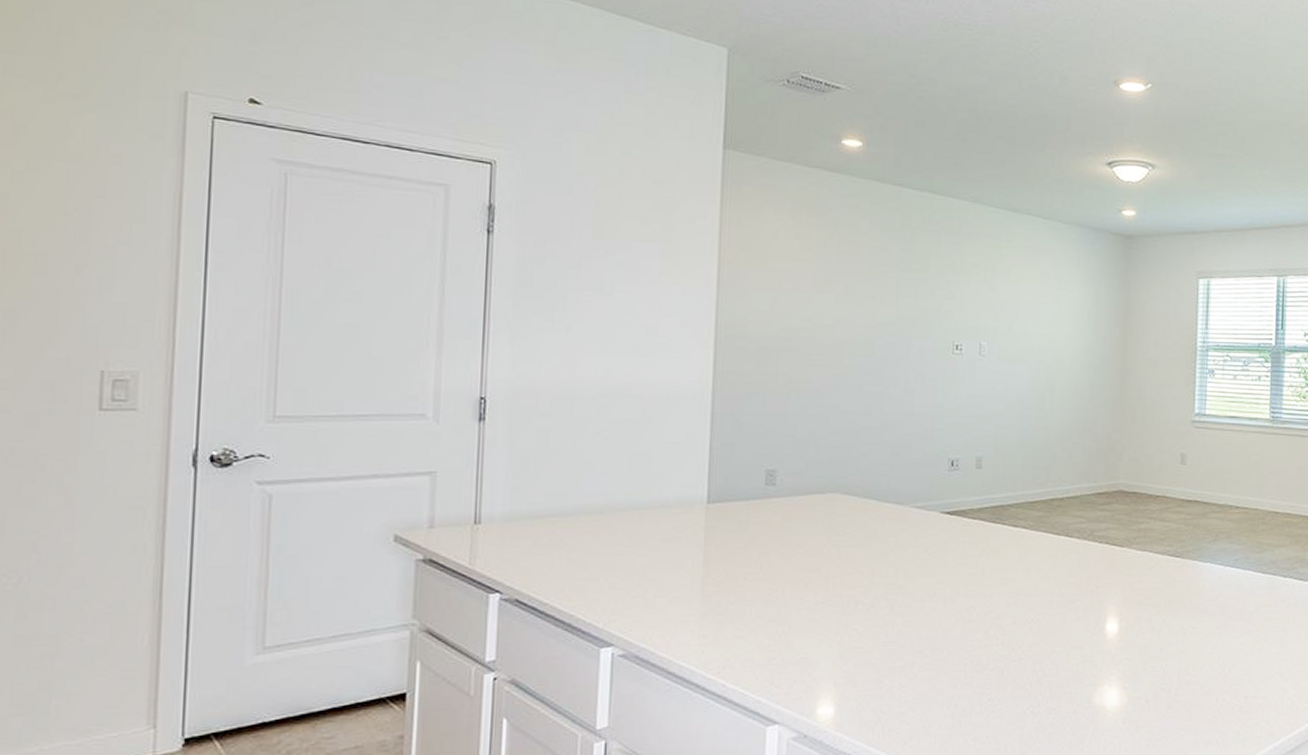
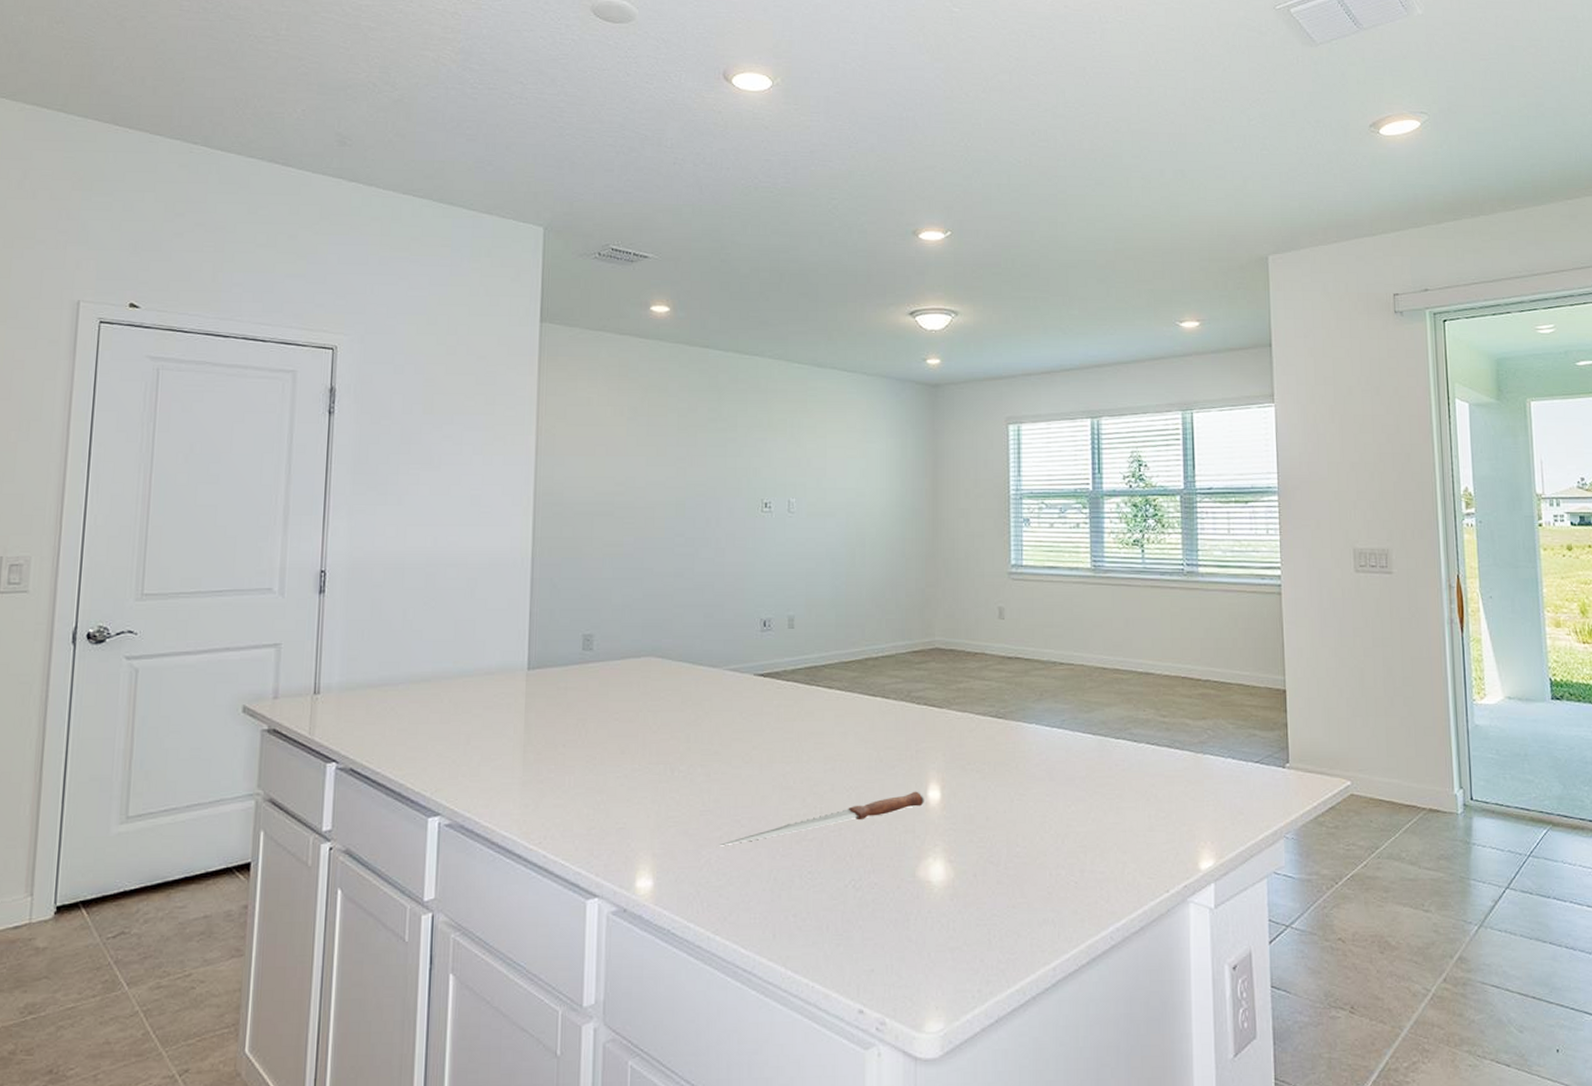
kitchen knife: none [899,624,1102,675] -> present [717,791,924,846]

